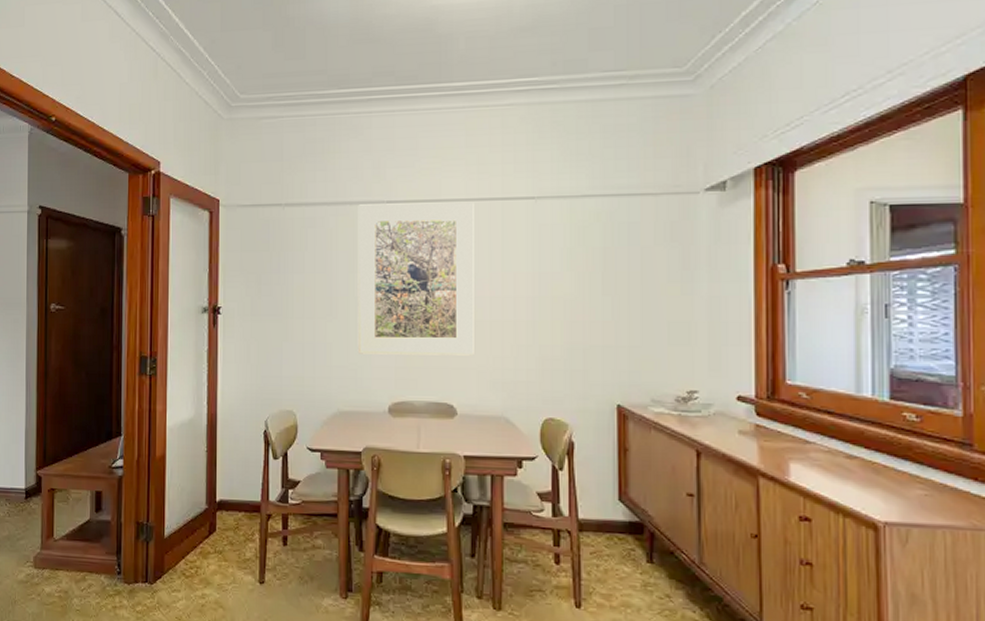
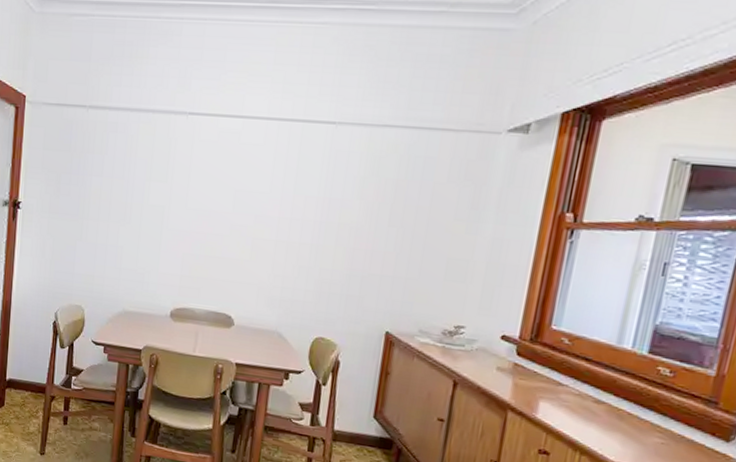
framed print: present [357,202,474,356] -> none [146,113,275,272]

